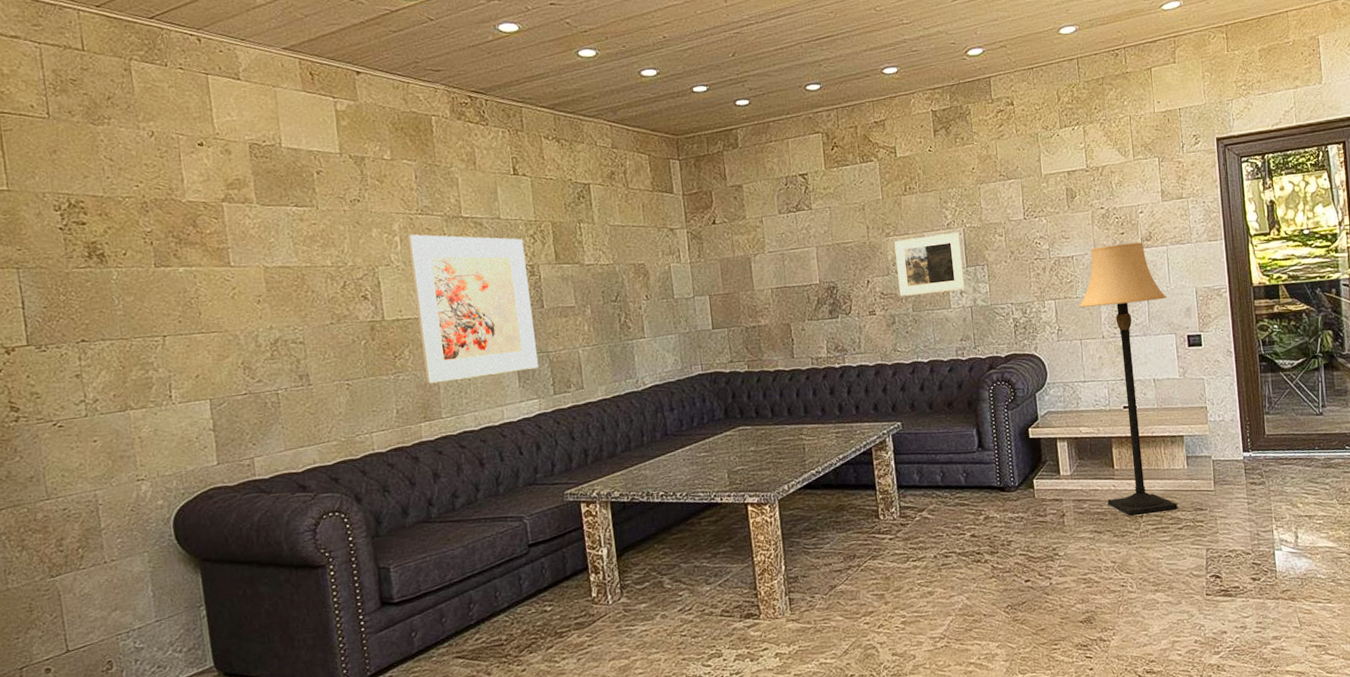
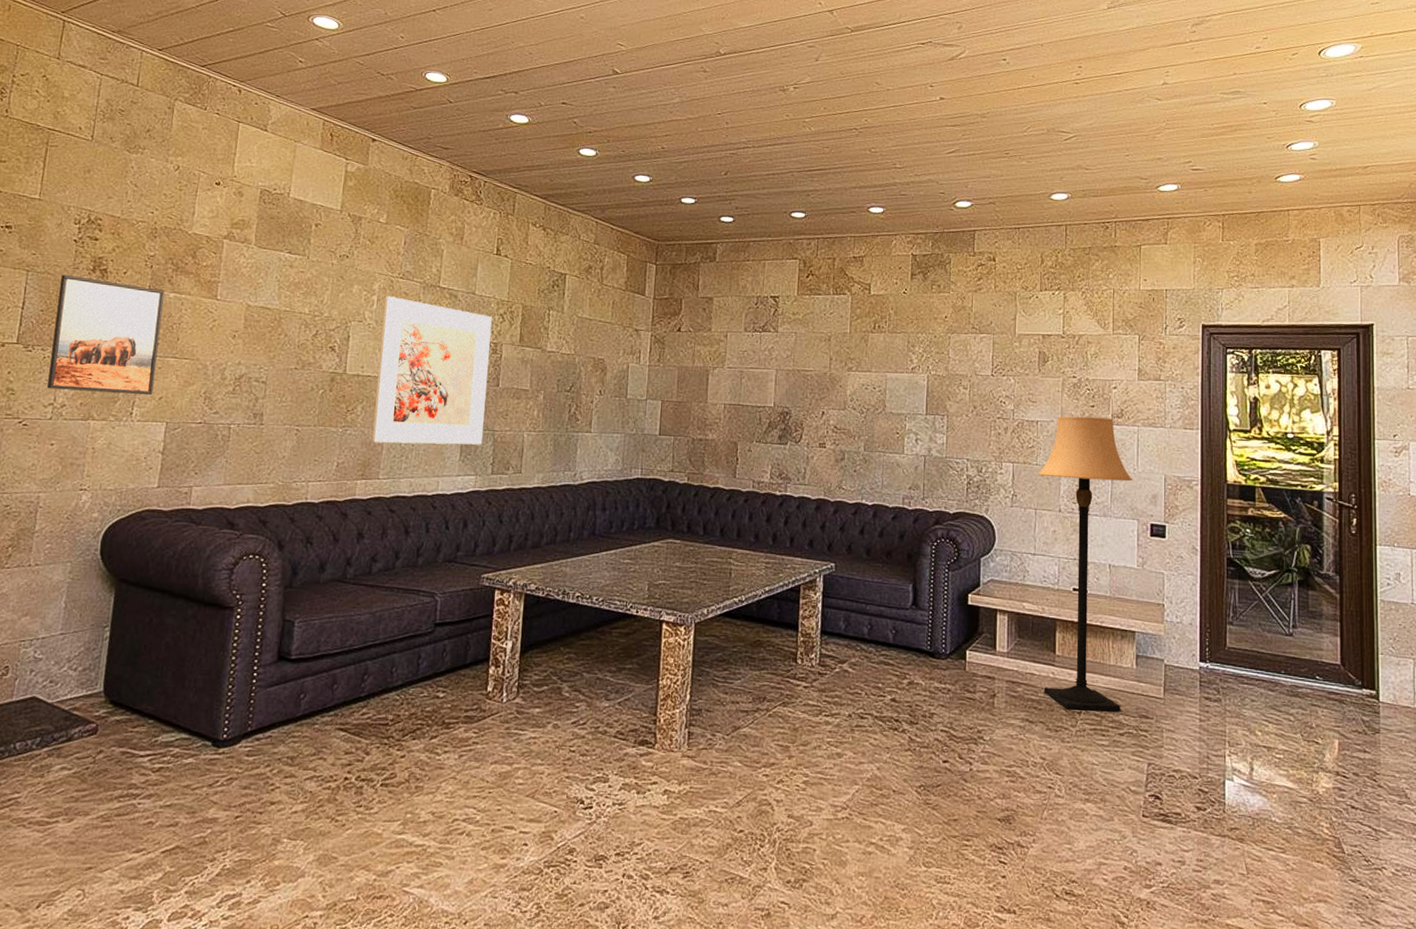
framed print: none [56,265,188,386] -> present [47,274,165,395]
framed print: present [894,231,965,297] -> none [853,376,923,437]

